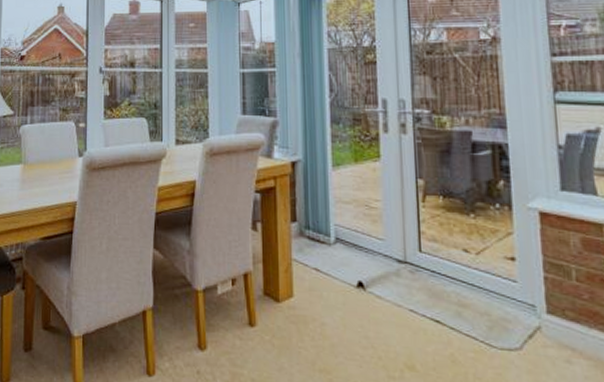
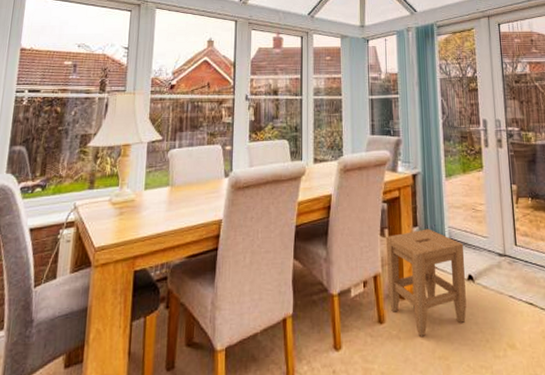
stool: none [259,225,355,345] -> present [386,229,467,336]

